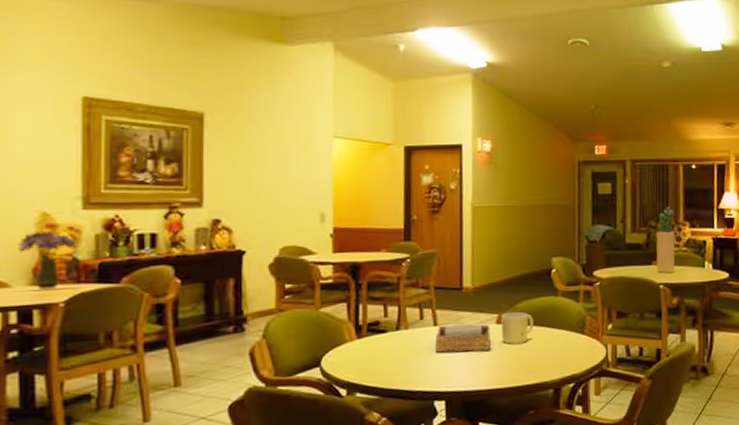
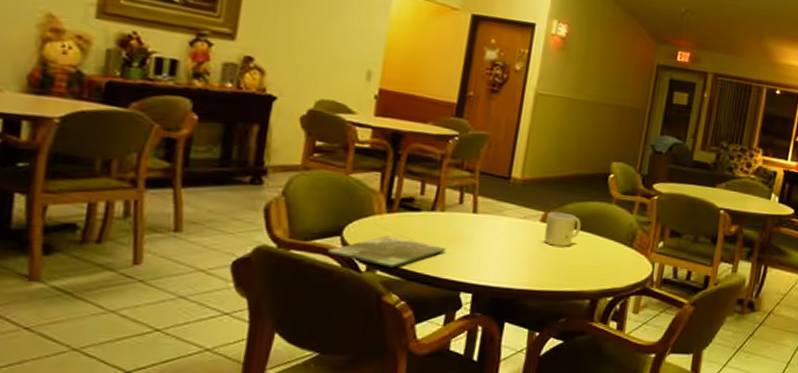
flower arrangement: present [18,231,77,290] -> none [14,32,84,101]
magazine: none [310,359,415,389] -> present [327,235,447,268]
napkin holder: present [434,323,491,353] -> none [469,213,533,249]
vase: present [656,203,675,274] -> none [720,126,750,200]

